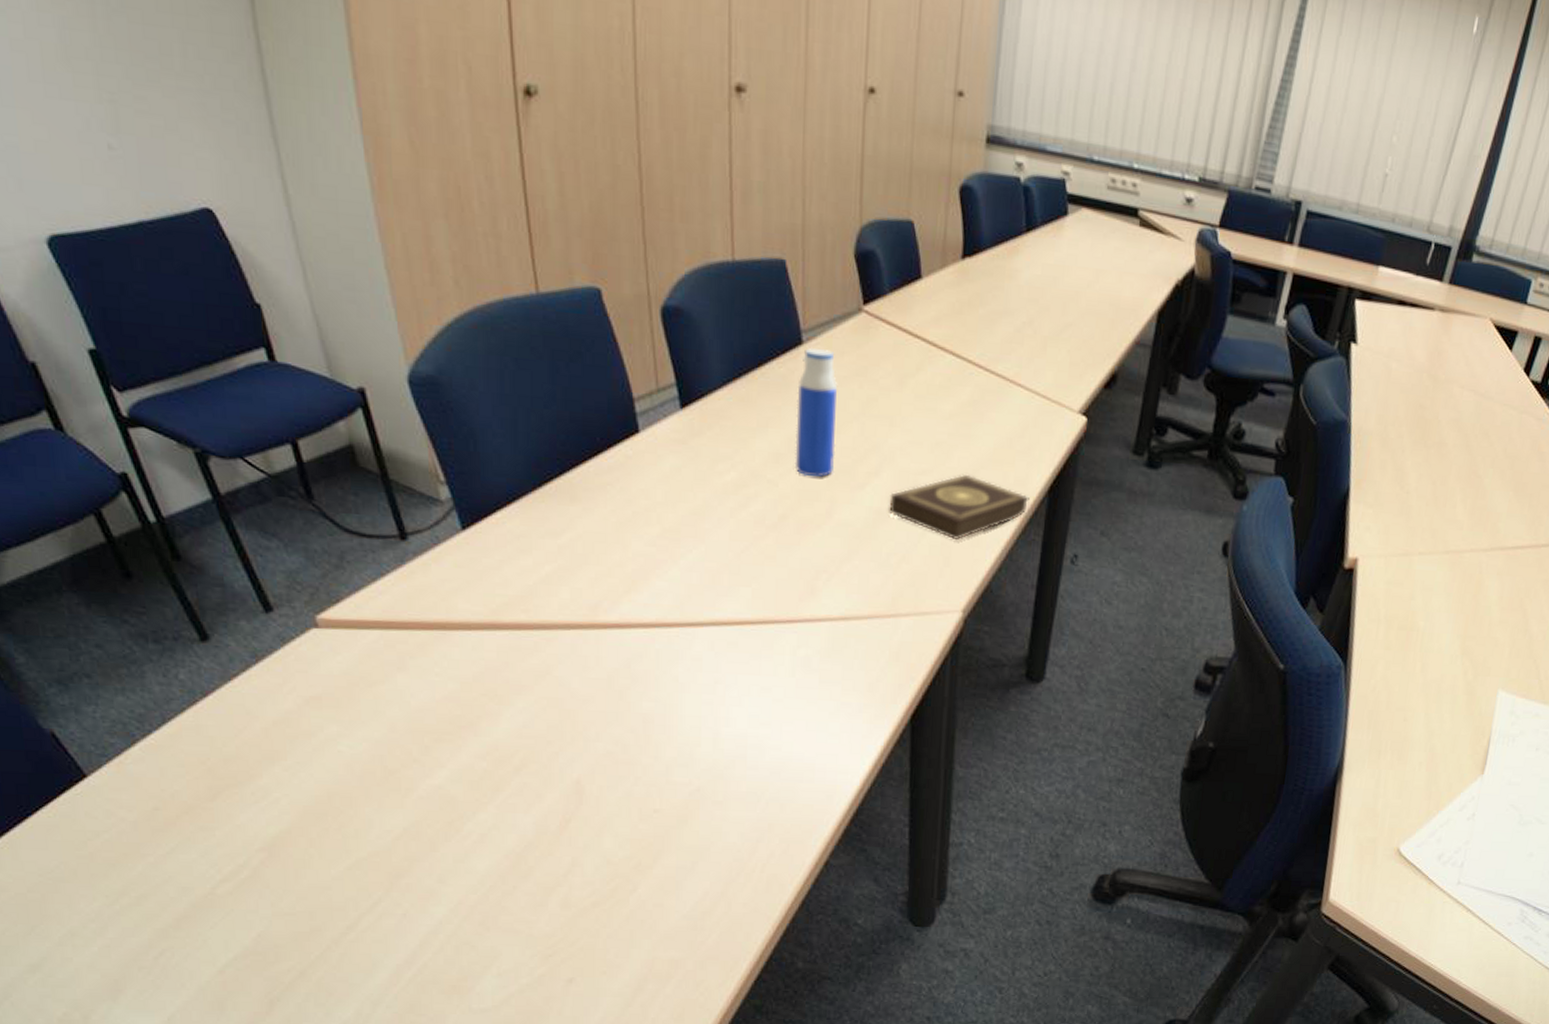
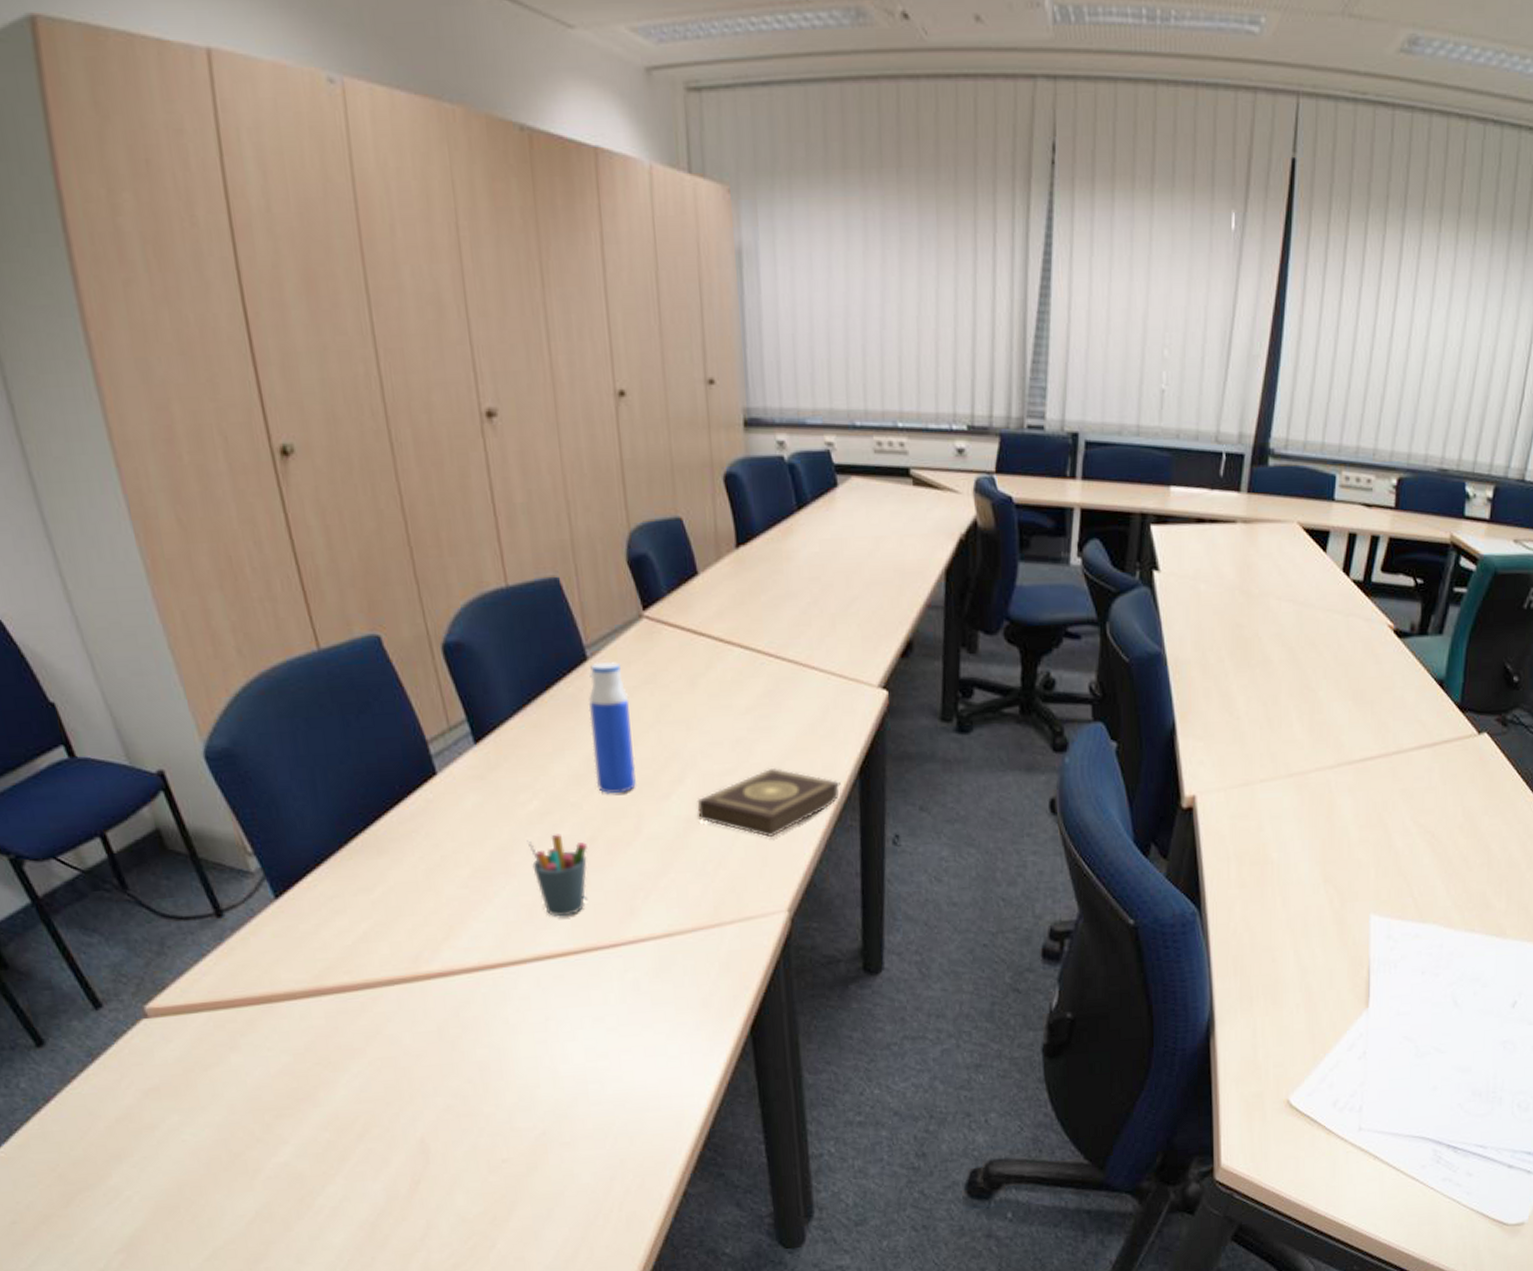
pen holder: none [719,507,778,586] -> present [527,833,587,916]

